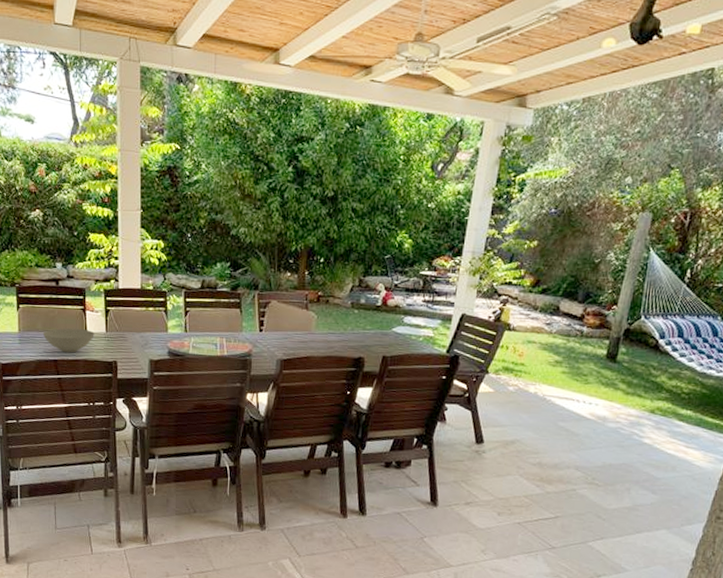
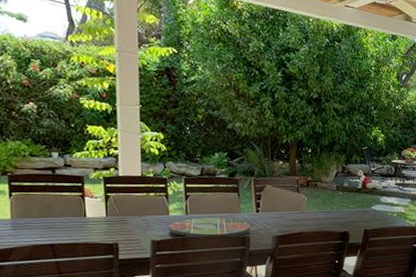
bowl: present [42,328,94,353] -> none [38,213,94,237]

